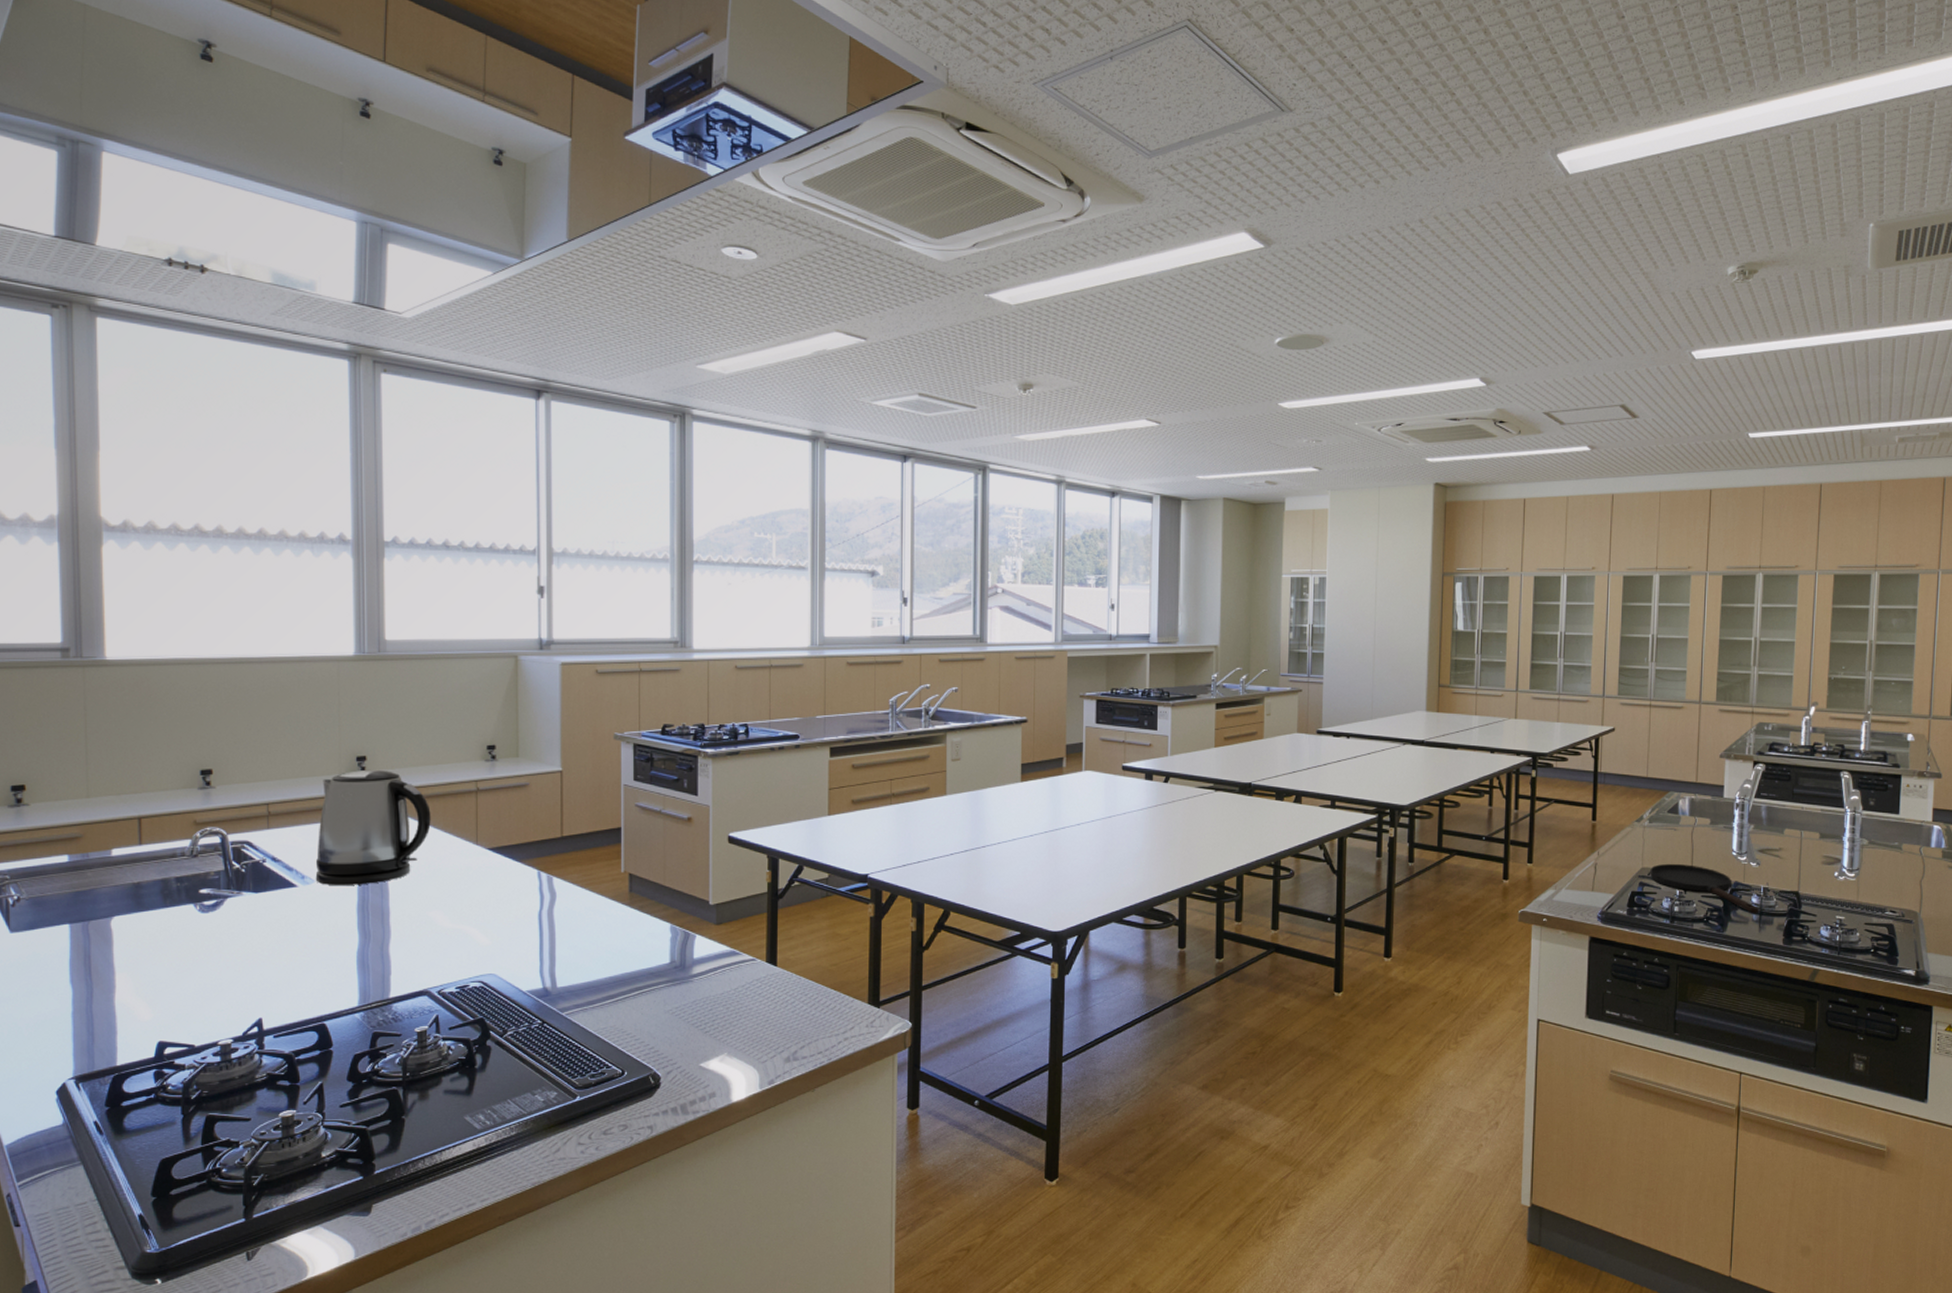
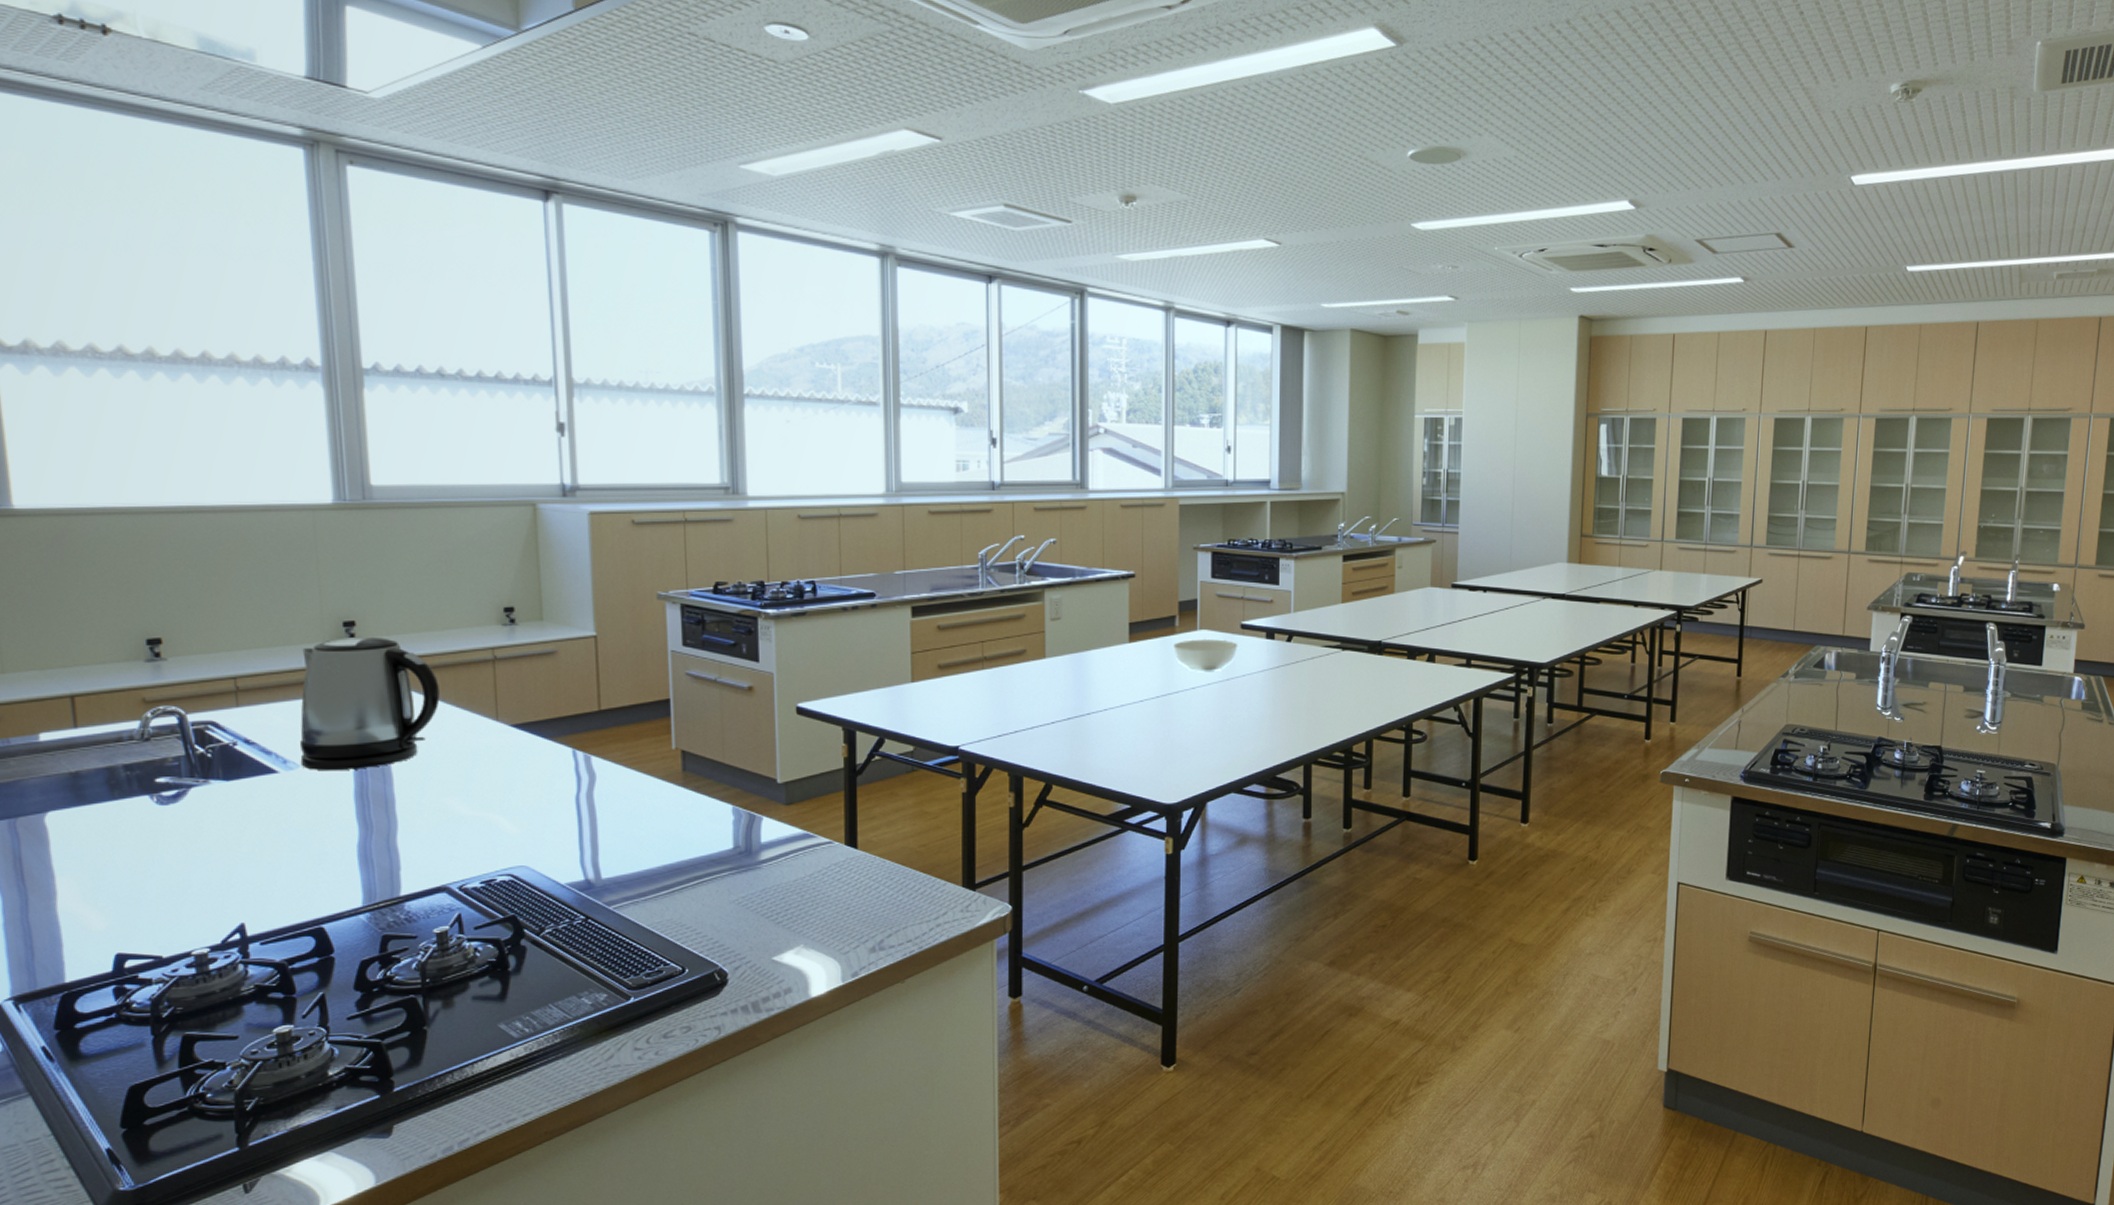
bowl: none [1061,779,1120,809] -> present [1173,639,1238,671]
frying pan: present [1650,863,1760,914] -> none [1794,719,1902,770]

